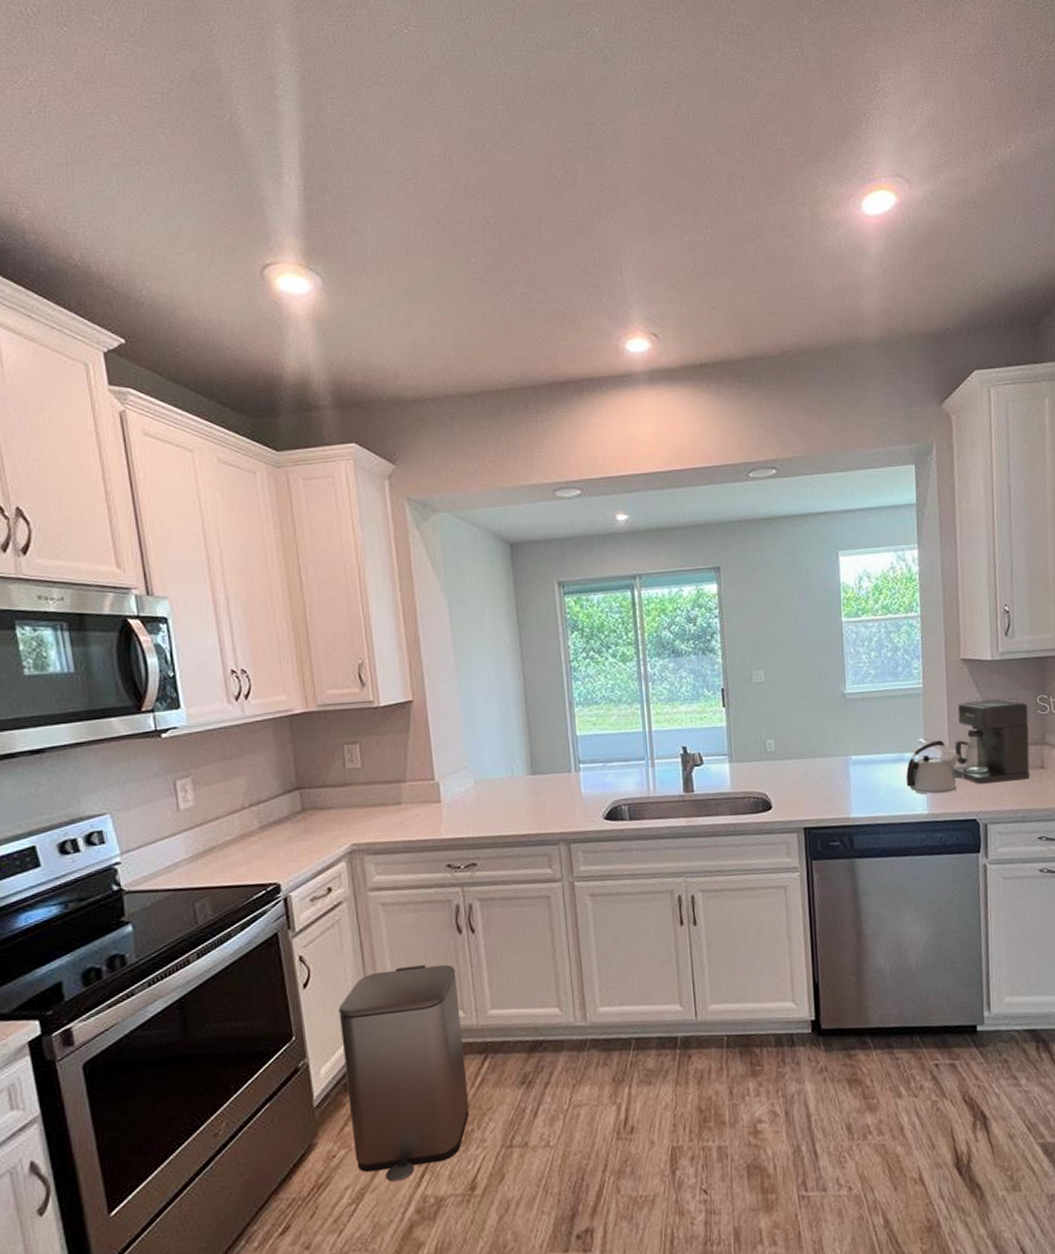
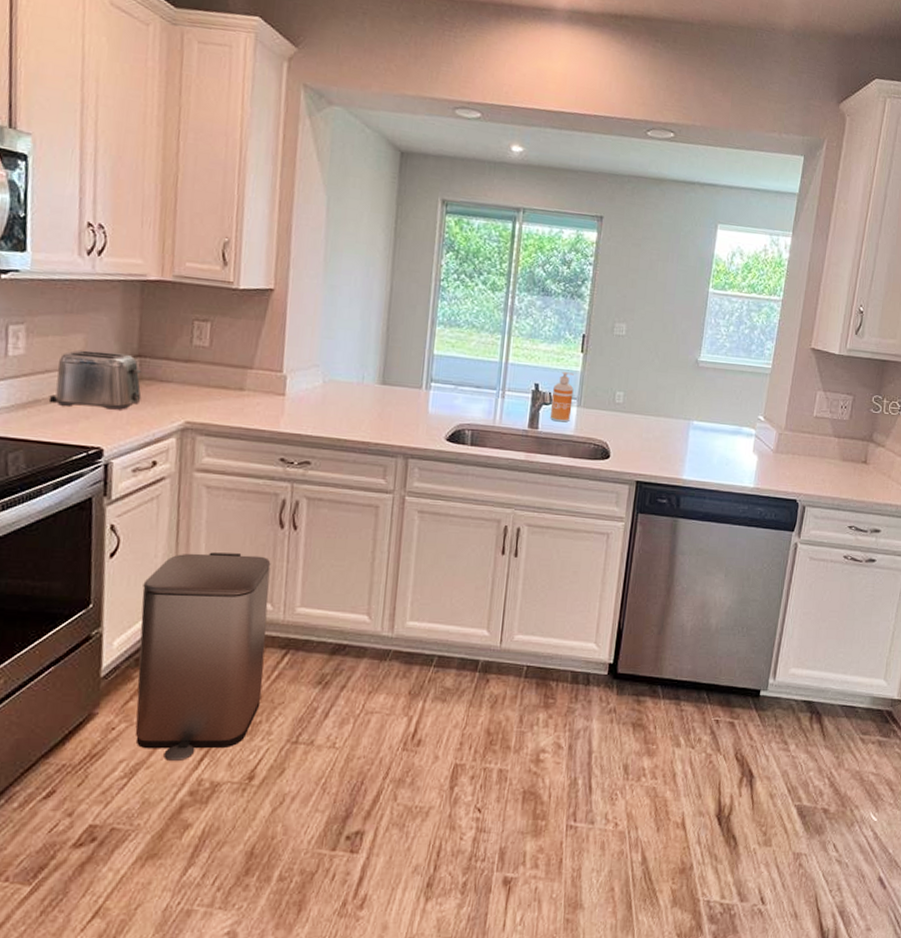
toaster: none [223,788,307,850] -> present [48,350,142,412]
soap dispenser: none [701,729,725,781] -> present [549,372,574,423]
kettle: present [906,740,961,796] -> none [739,420,794,472]
coffee maker: present [952,698,1031,785] -> none [784,389,863,471]

